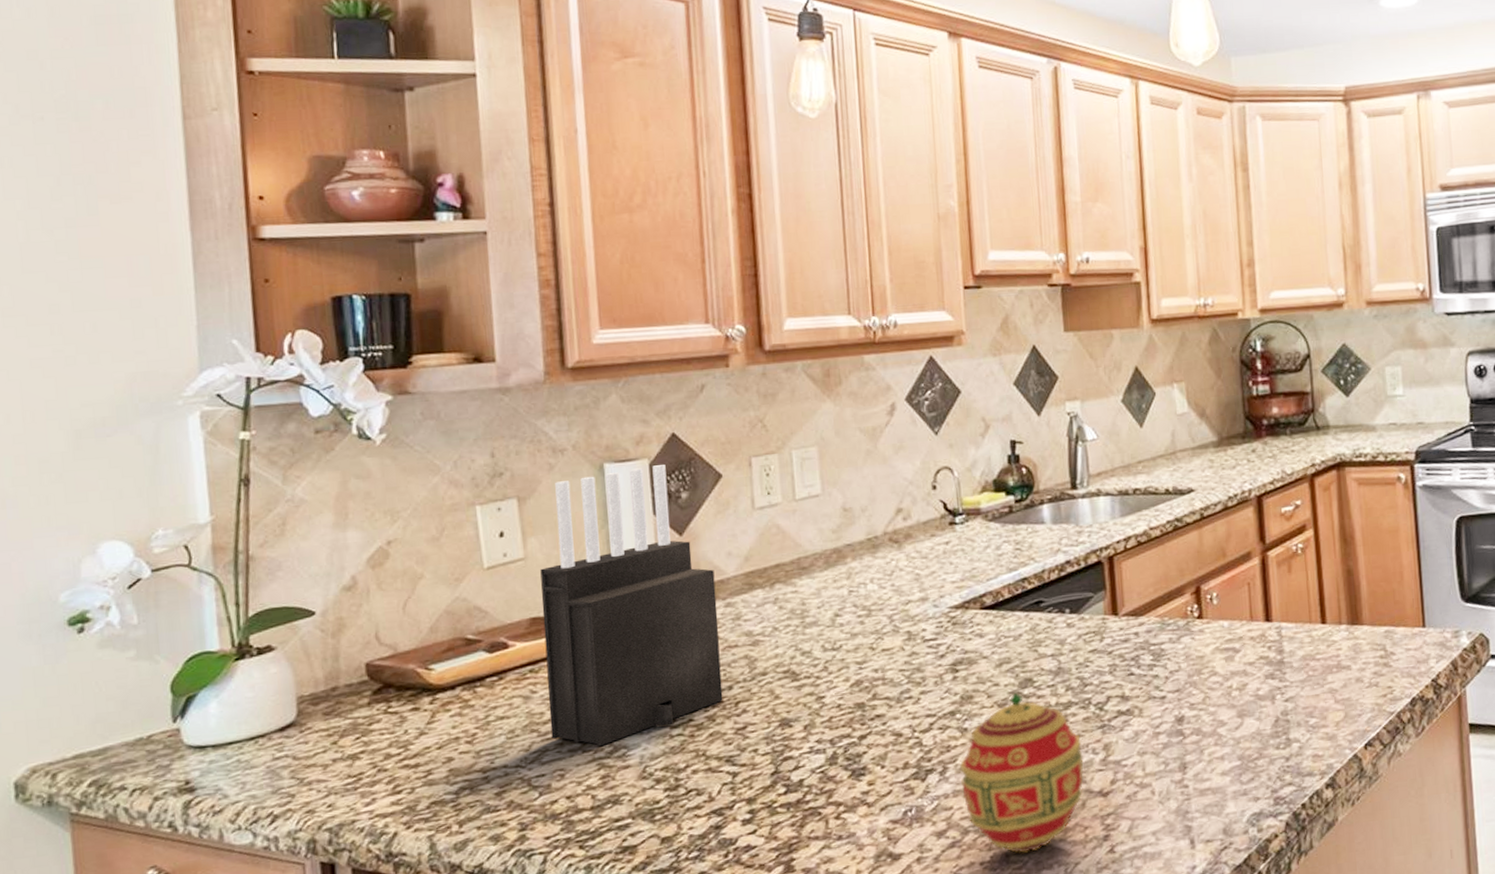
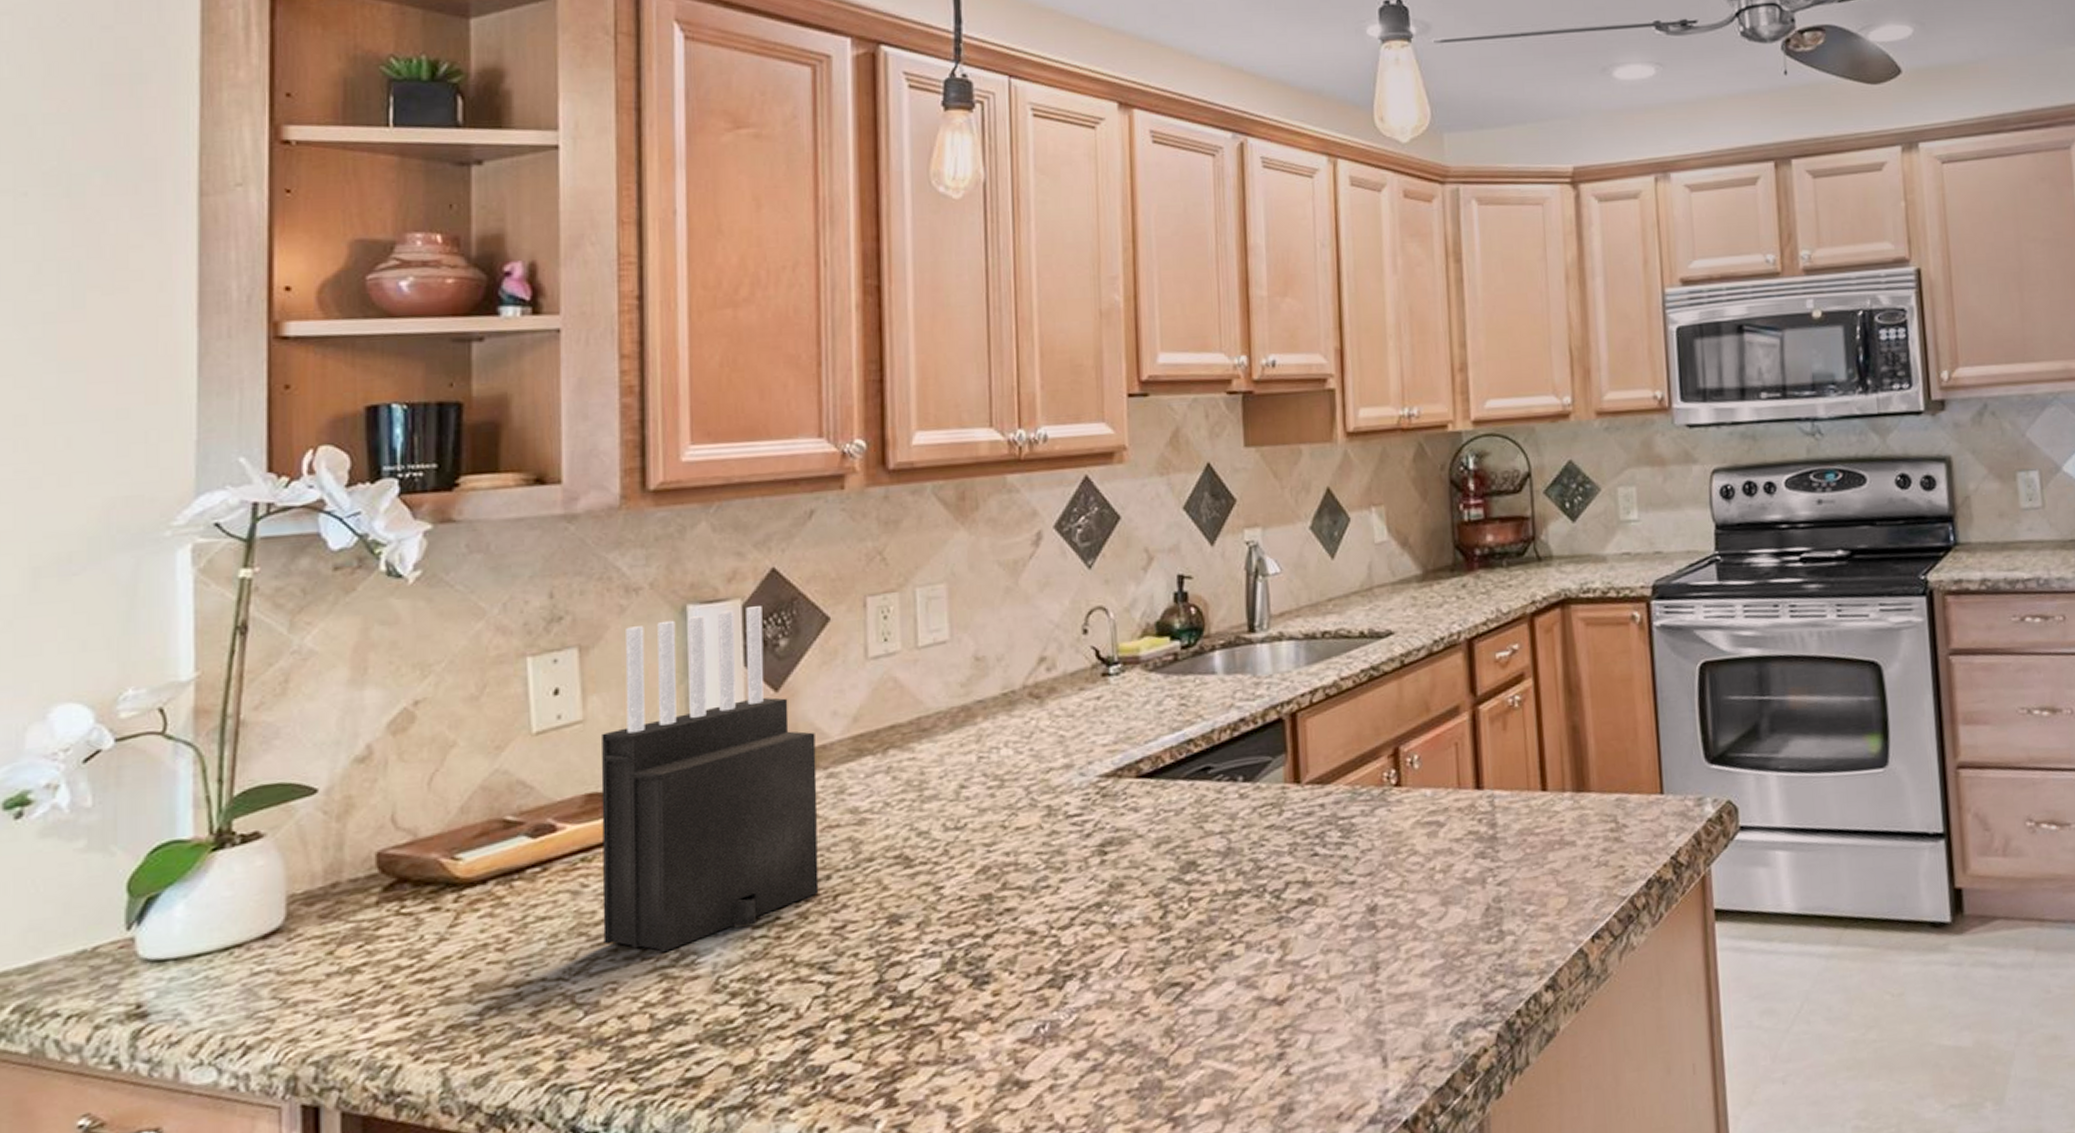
decorative egg: present [960,692,1084,853] -> none [1106,878,1256,1077]

